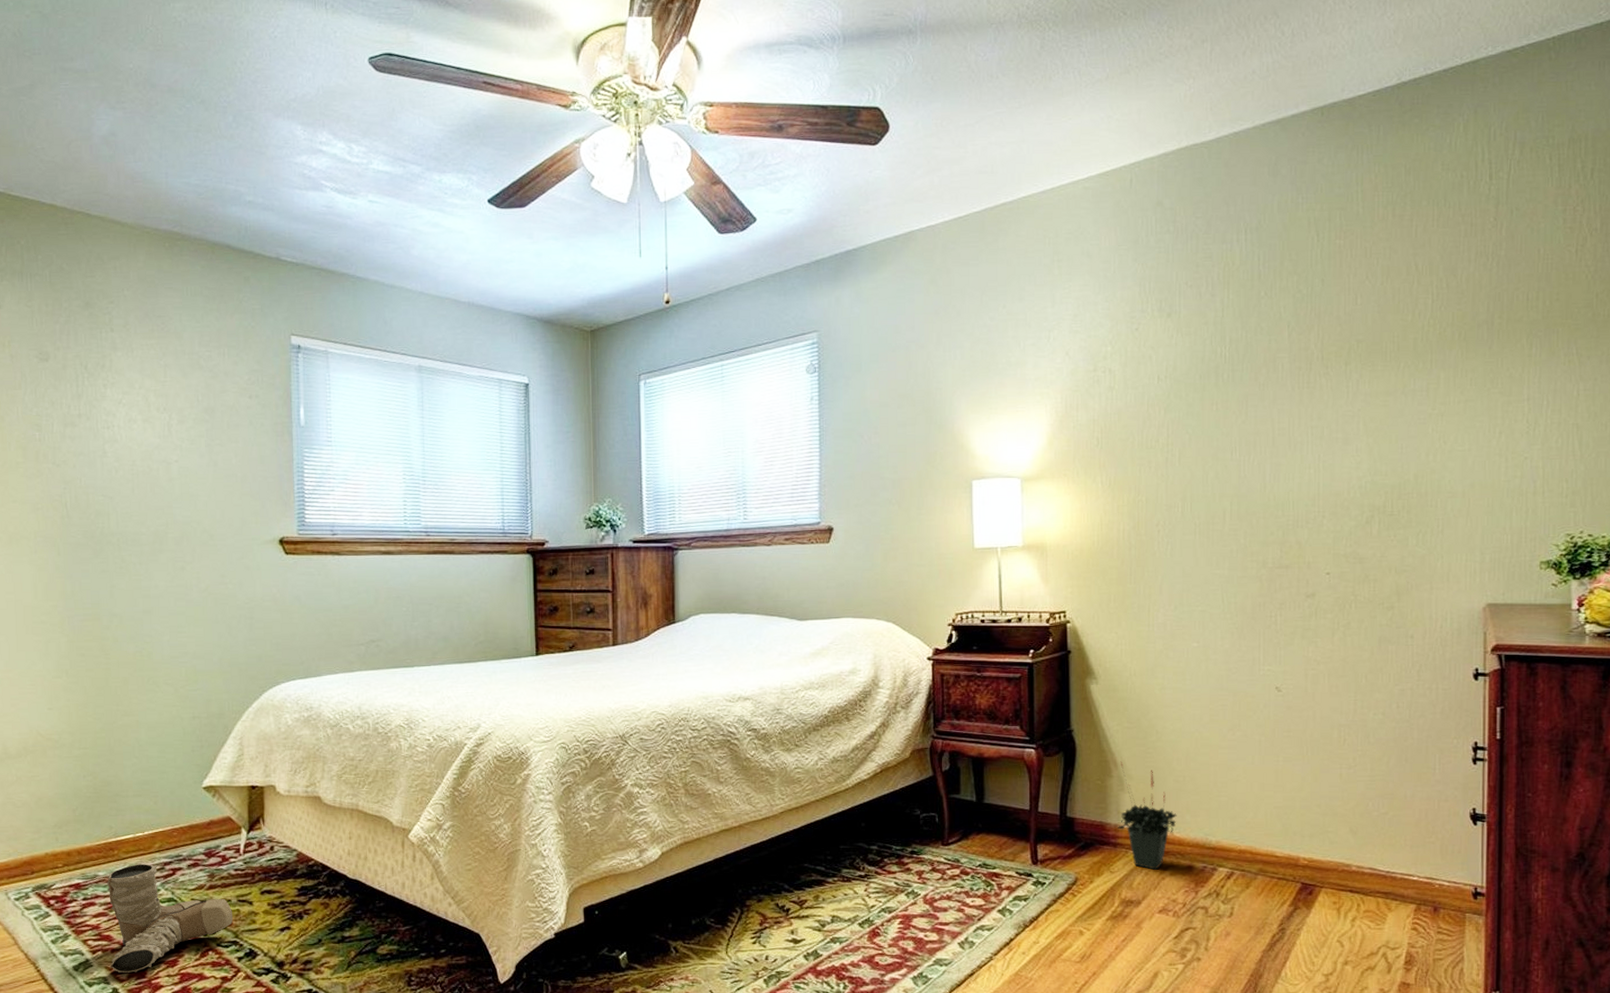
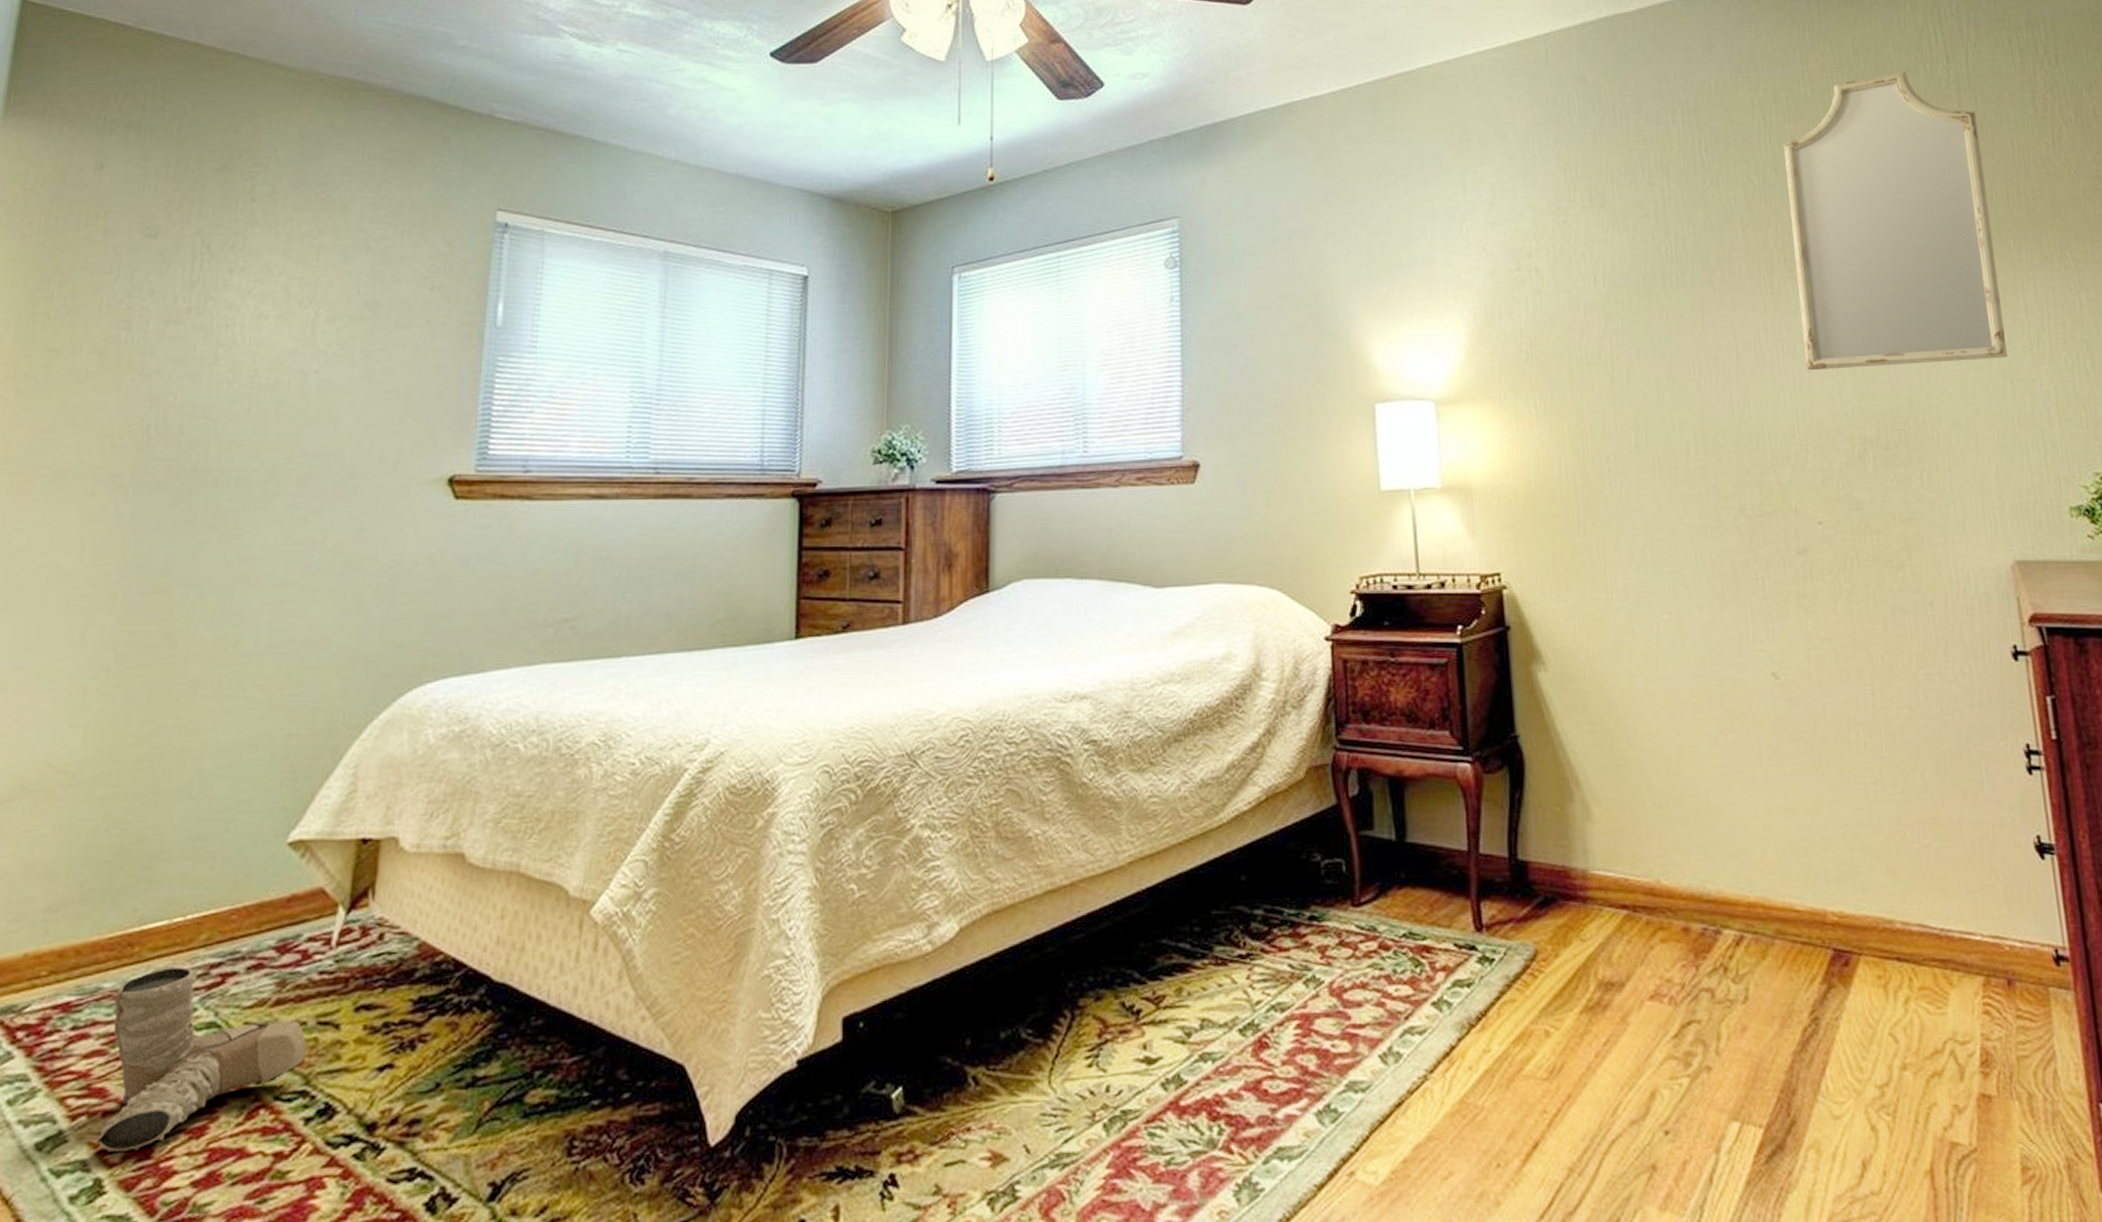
potted plant: present [1118,761,1177,870] -> none [1583,778,1663,935]
home mirror: none [1331,188,1510,452] -> present [1783,71,2008,371]

